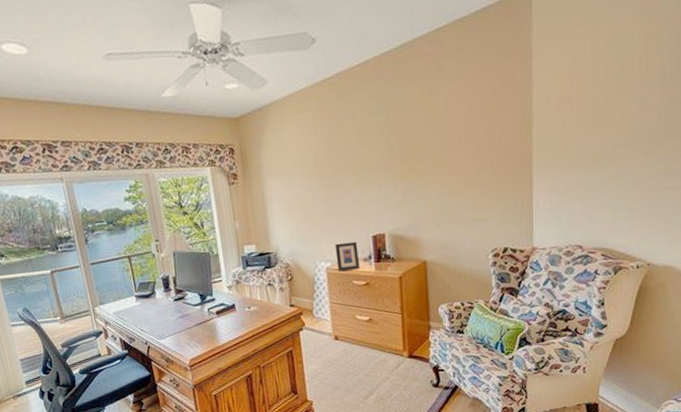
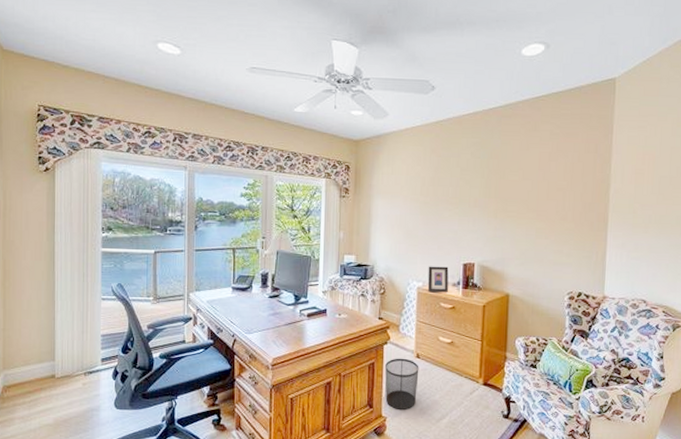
waste bin: none [304,342,341,393] -> present [385,358,419,410]

